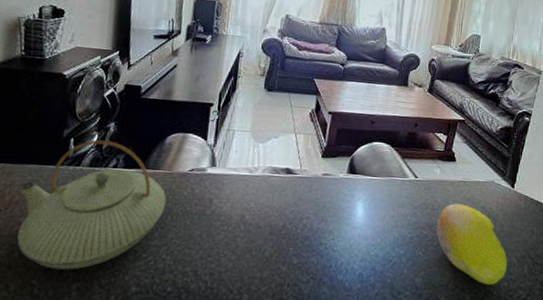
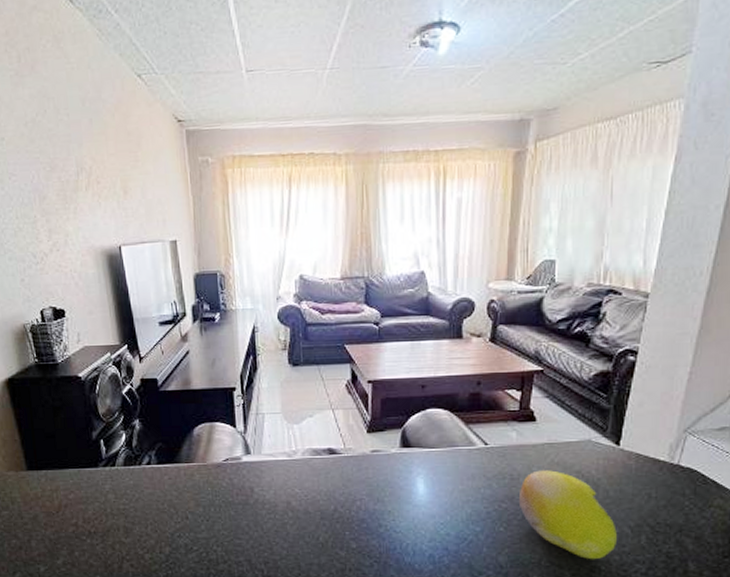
teapot: present [17,140,167,270] -> none [63,438,207,565]

